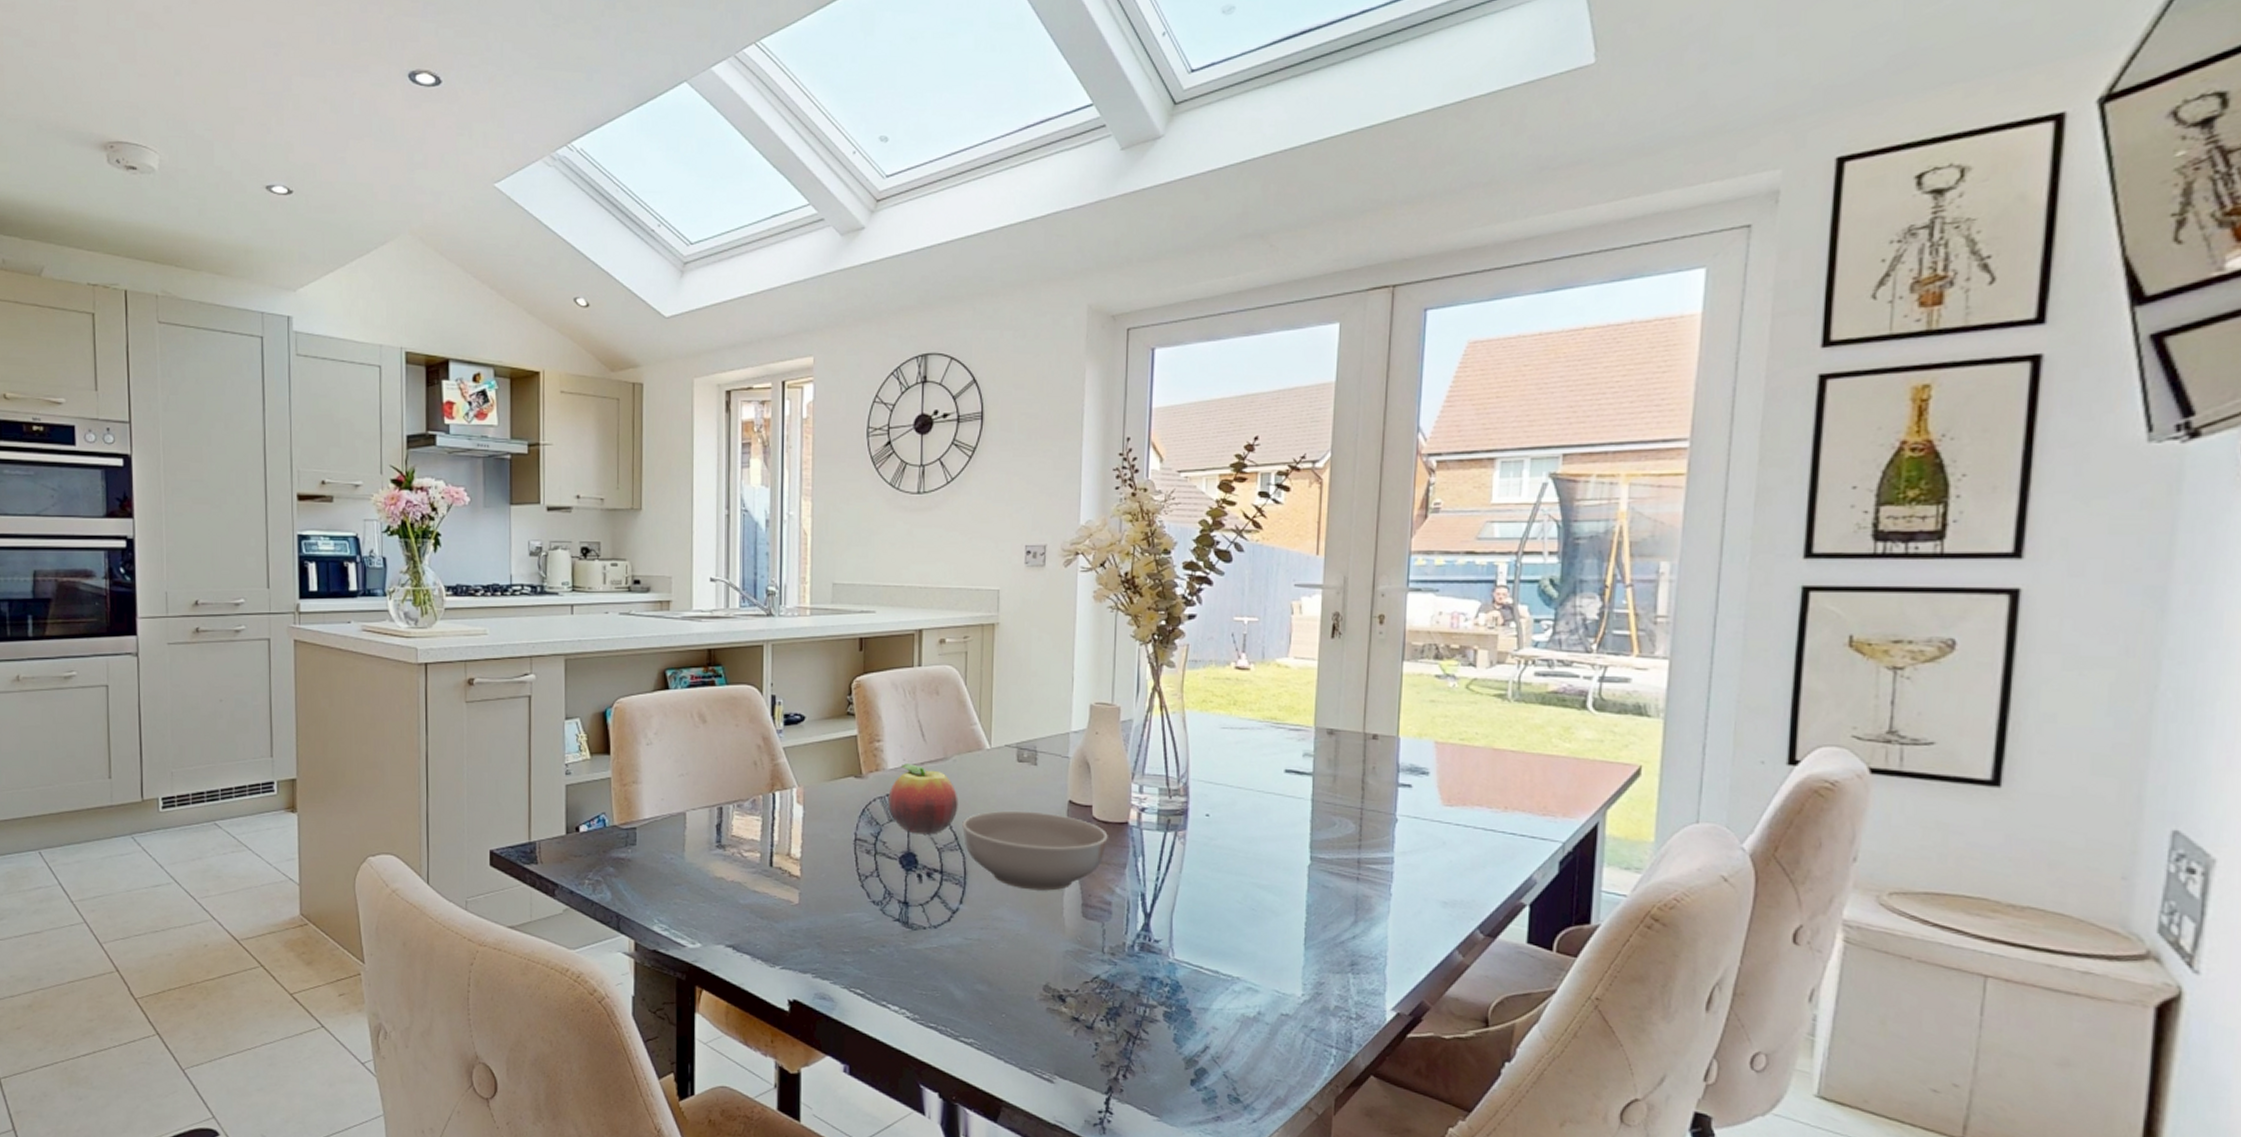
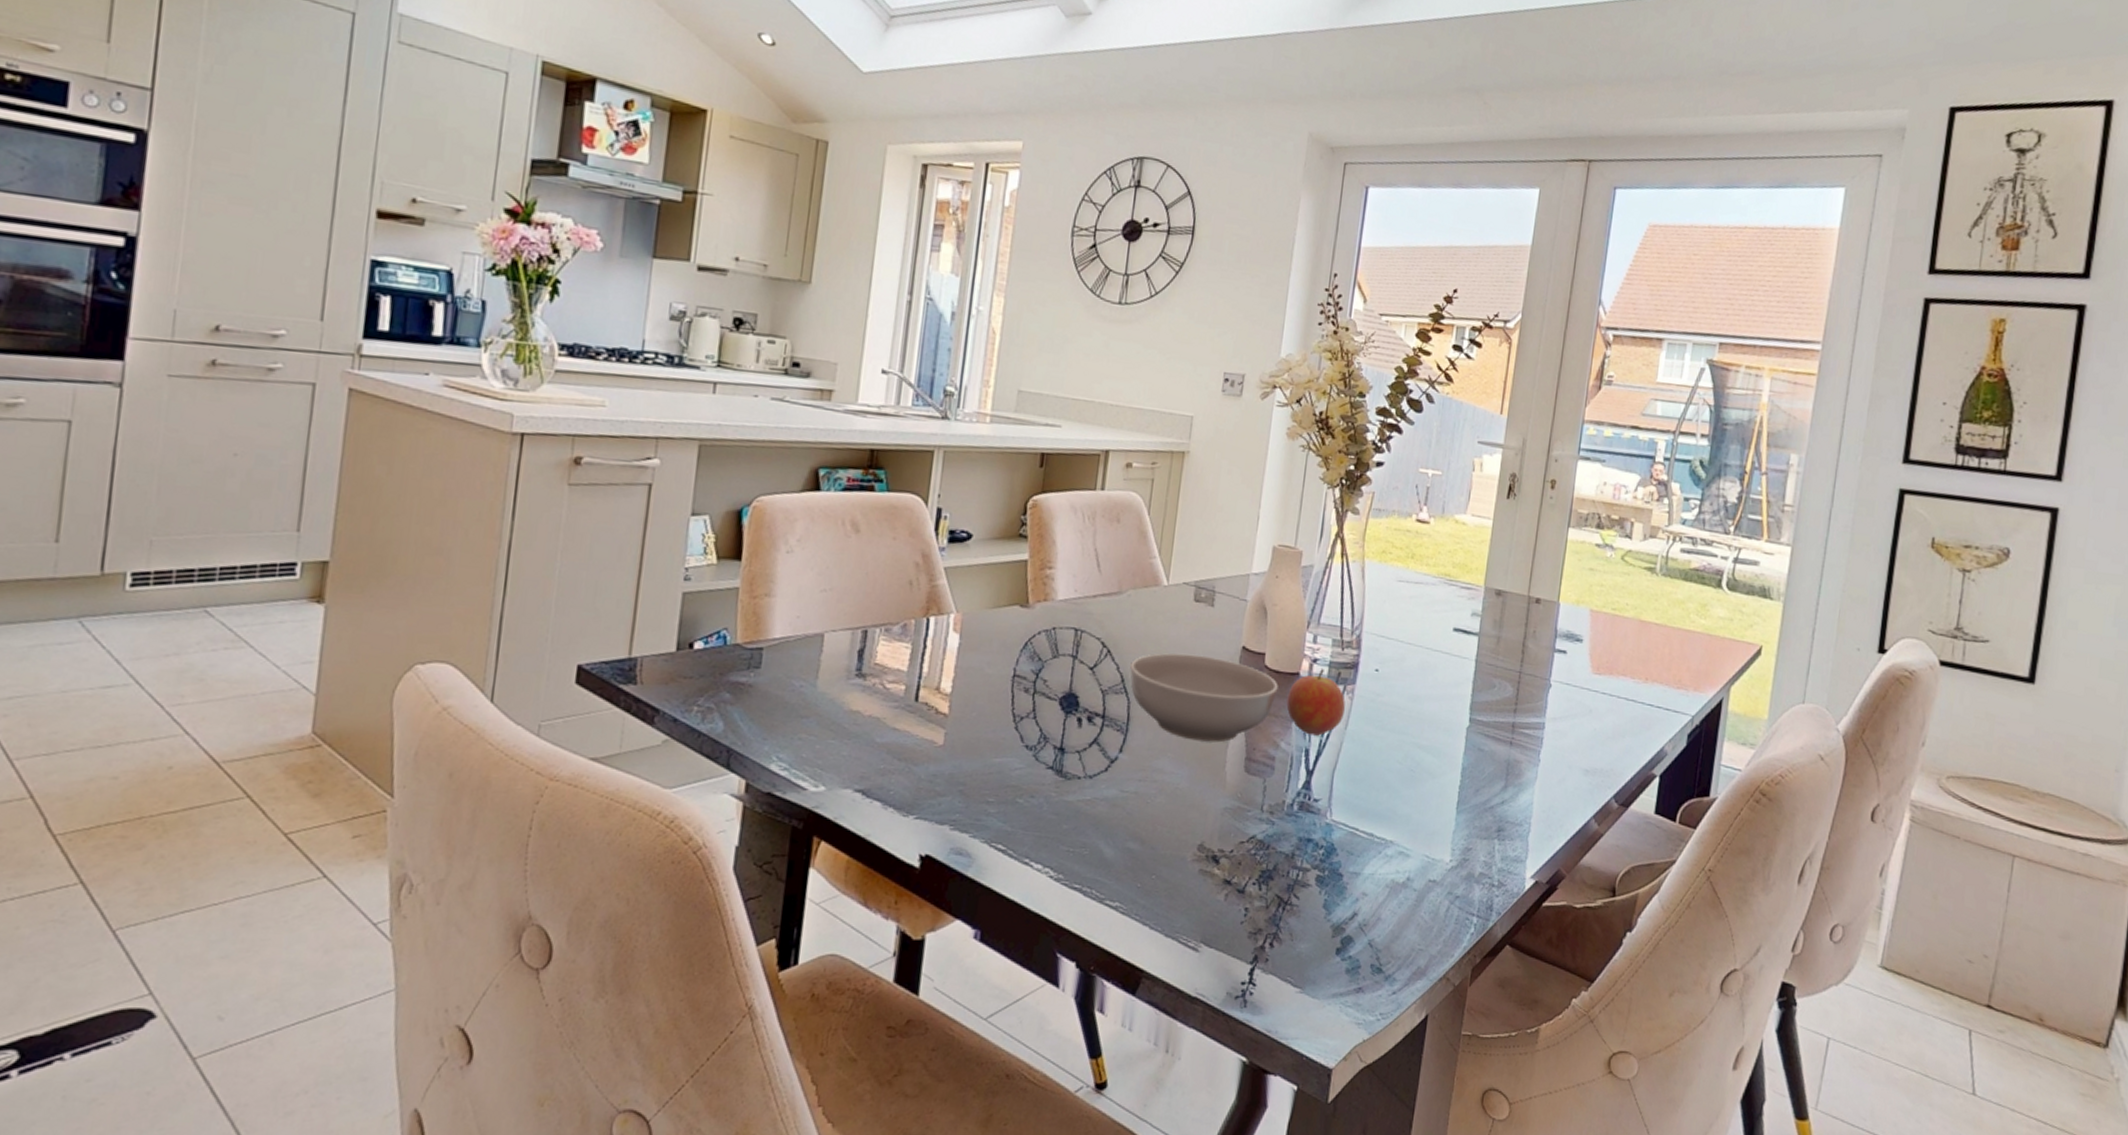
fruit: present [888,763,959,835] -> none [1053,595,1129,675]
fruit: none [1118,816,1179,881] -> present [1286,668,1346,736]

